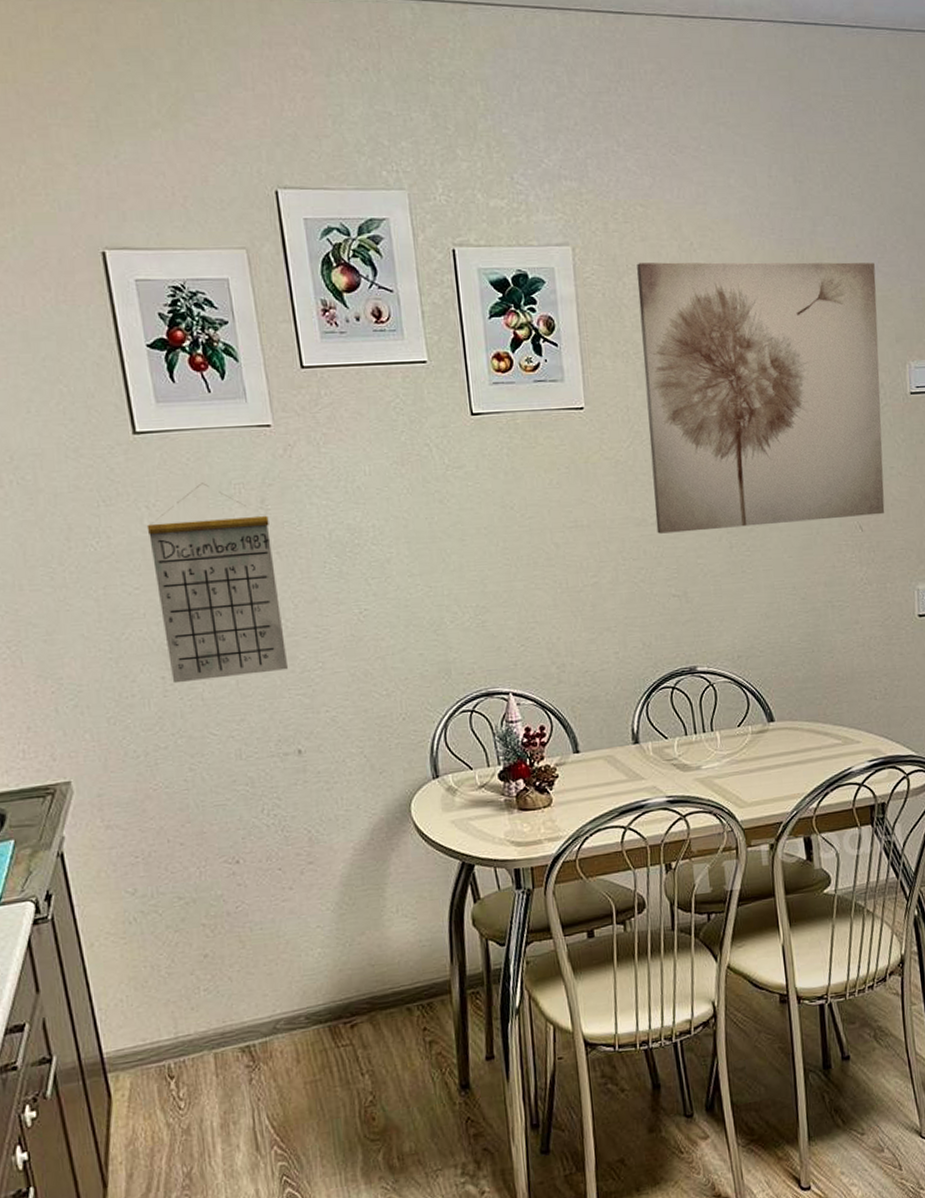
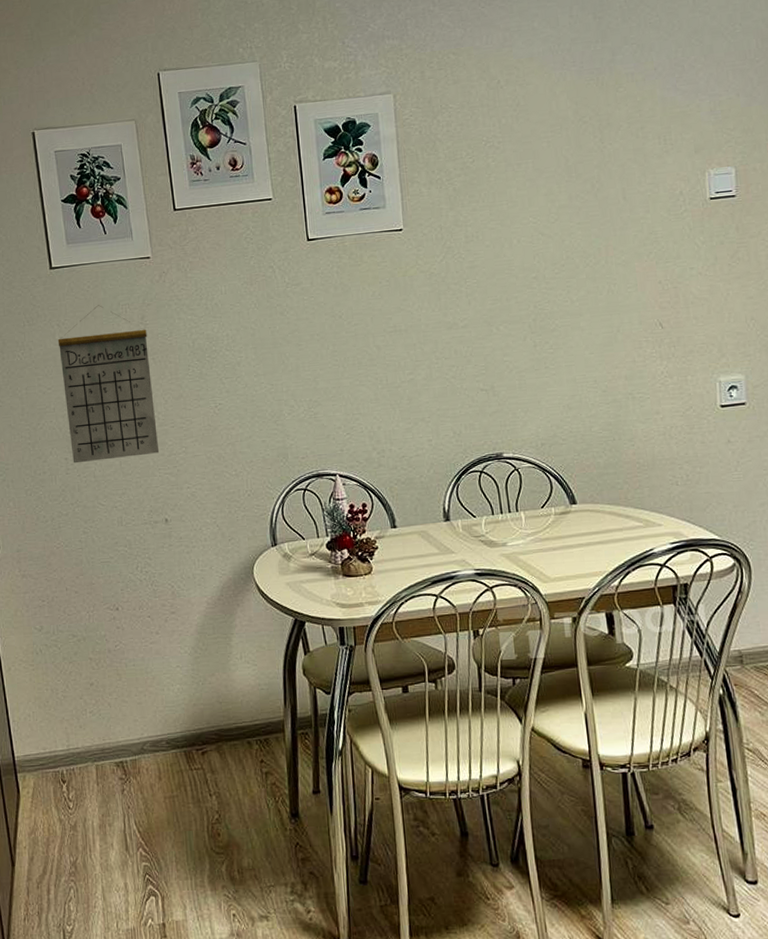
wall art: present [637,262,885,534] -> none [450,82,685,336]

